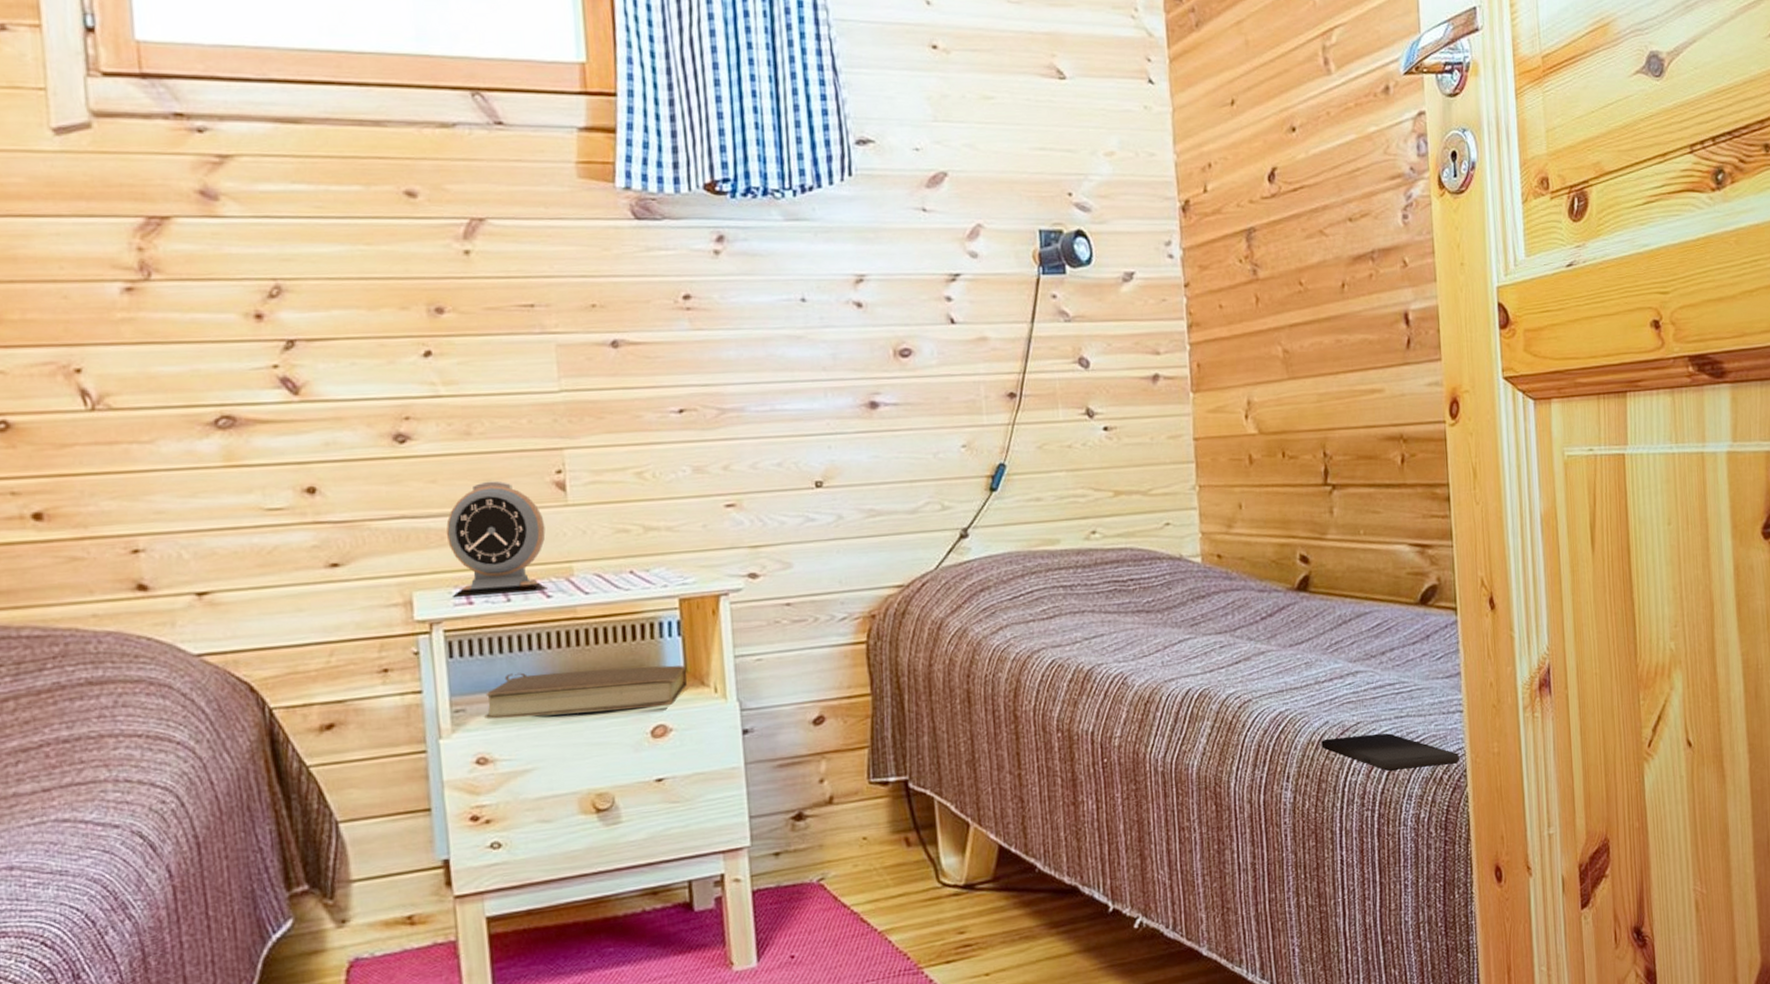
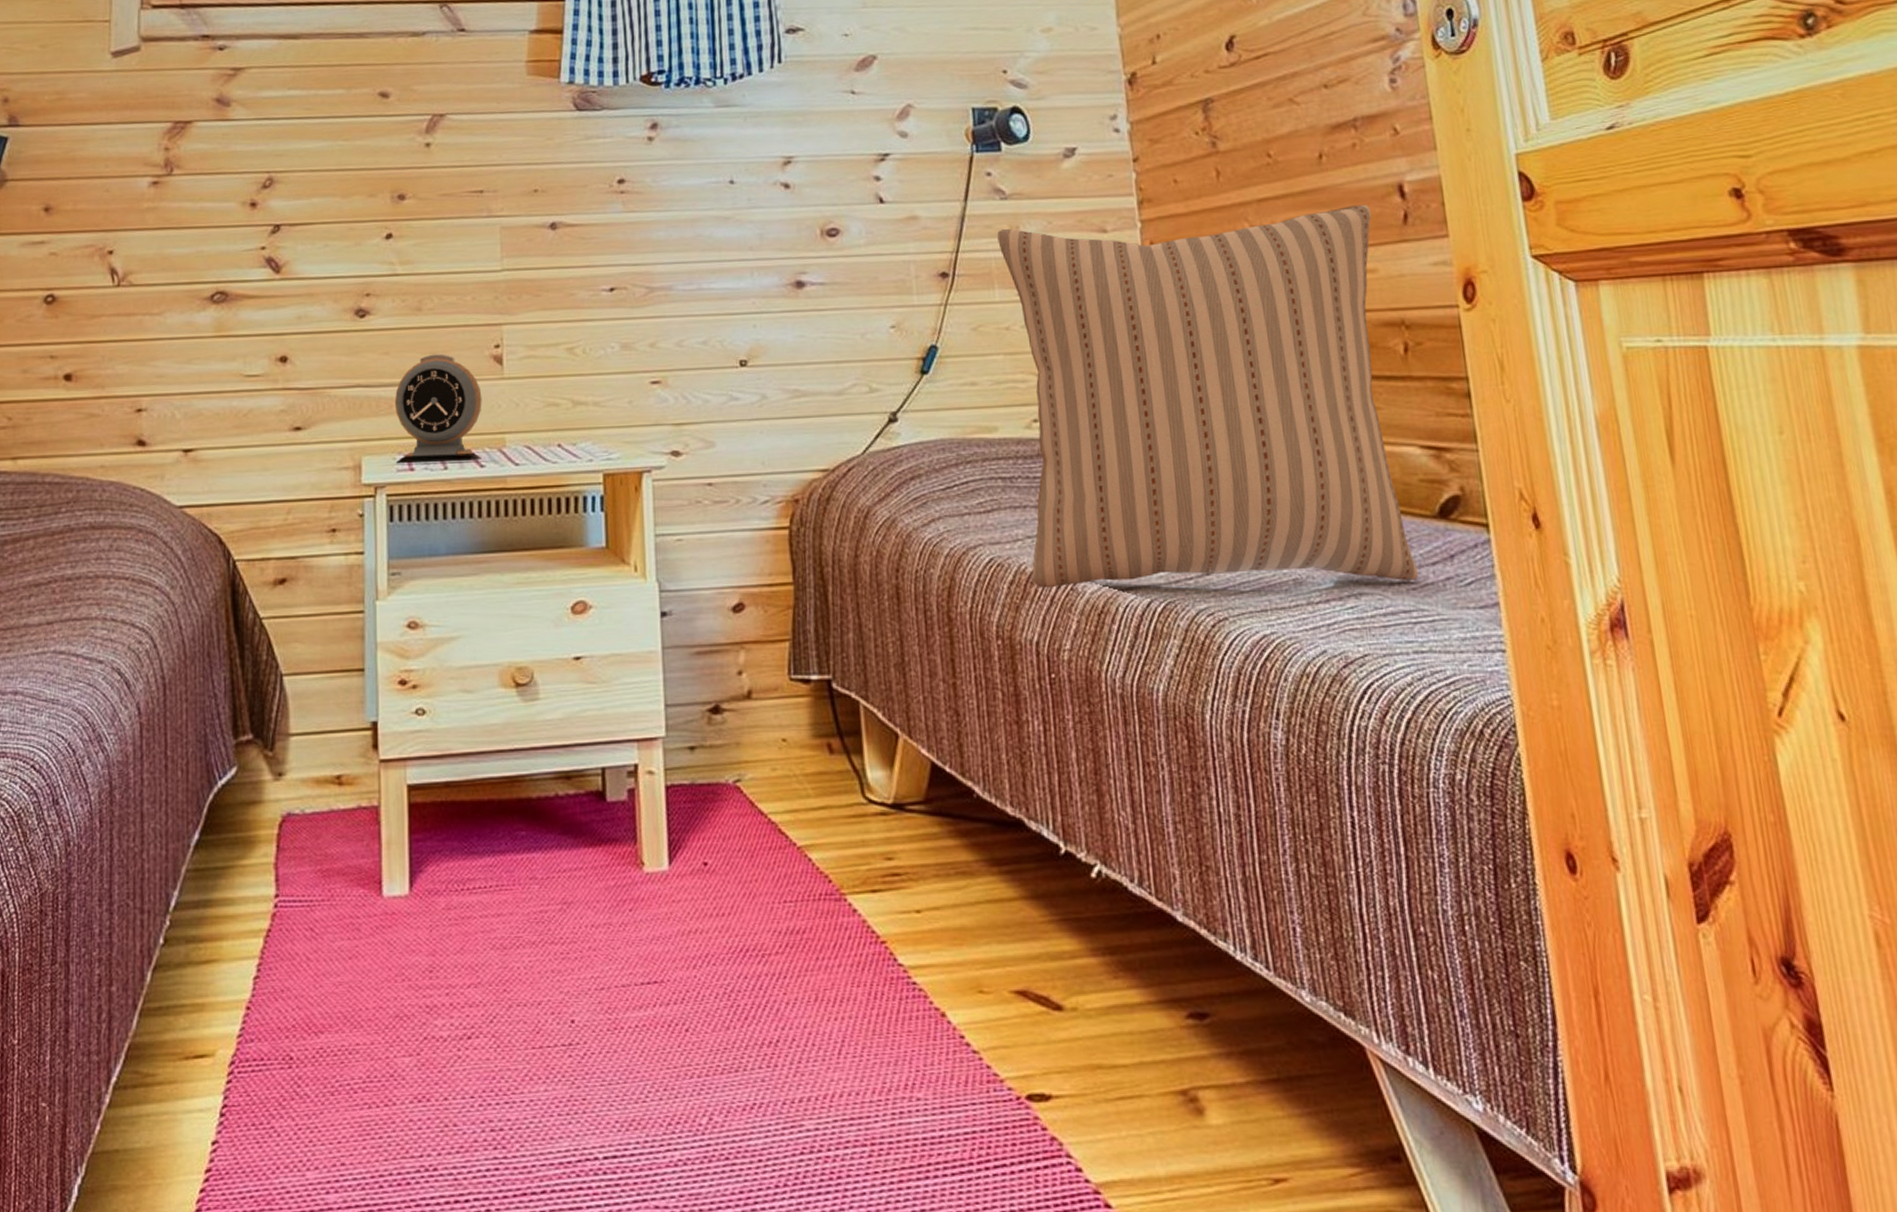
book: present [483,665,687,720] -> none [416,539,609,585]
pillow: none [1061,330,1402,684] -> present [997,204,1419,588]
mobile phone: present [1321,733,1460,772] -> none [1318,670,1506,718]

